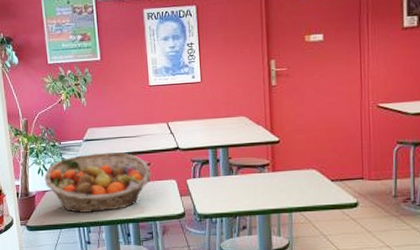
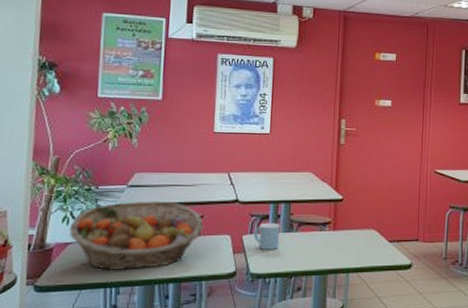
mug: none [196,166,222,192] -> present [253,222,280,250]

